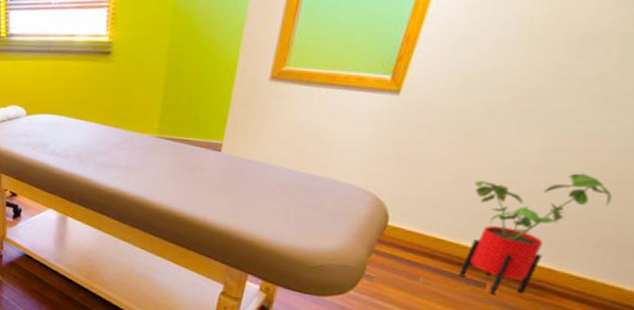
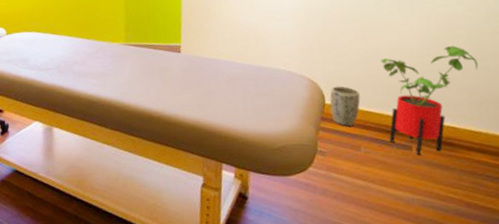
plant pot: none [391,207,435,253] -> present [329,85,361,126]

